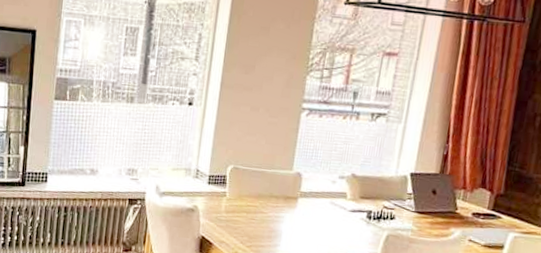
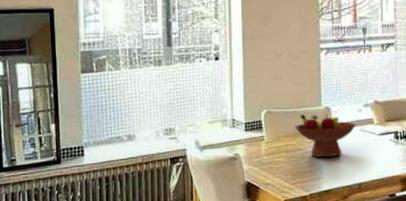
fruit bowl: none [260,176,327,227] -> present [295,114,357,158]

